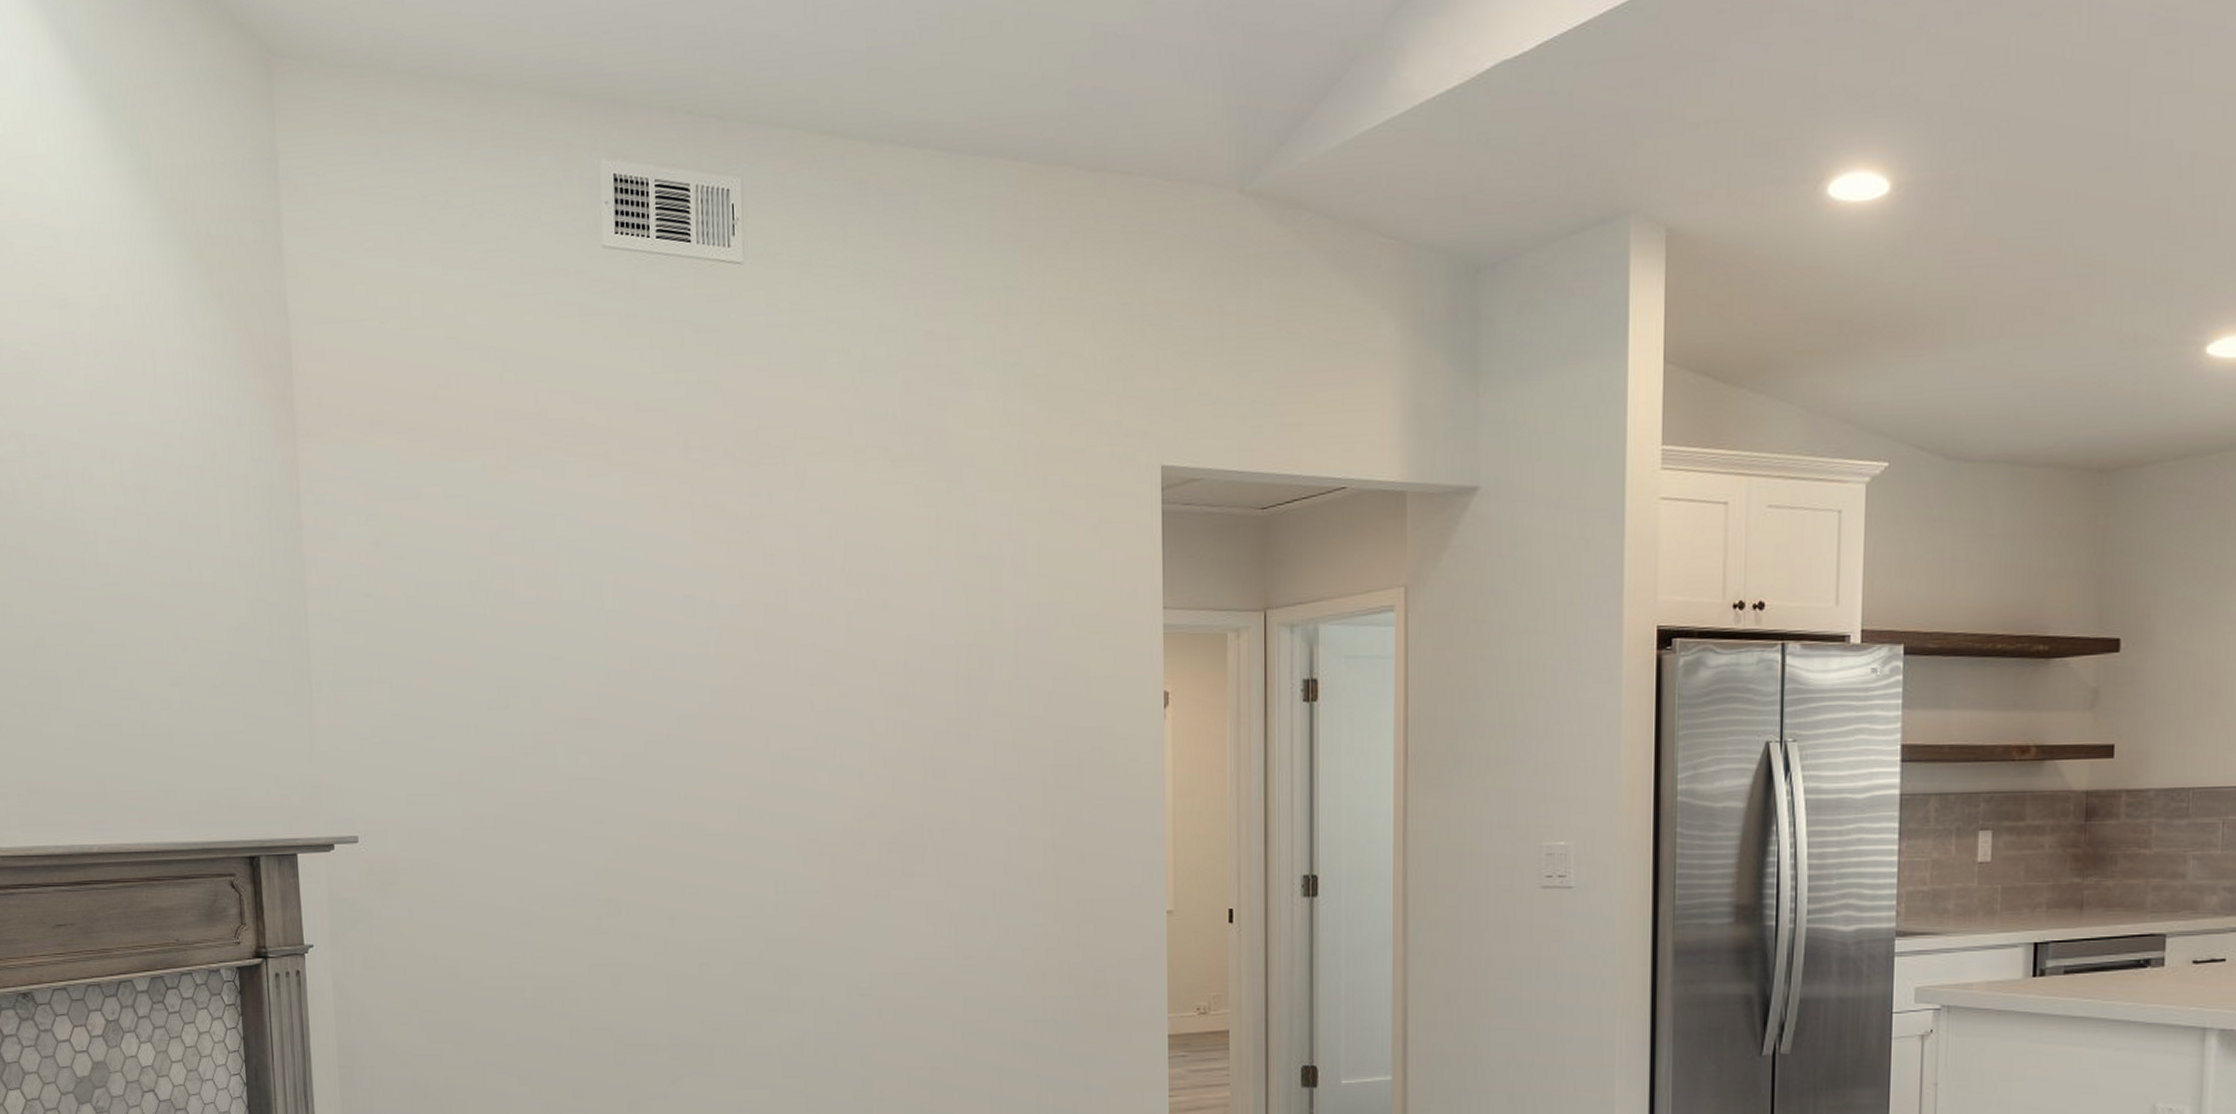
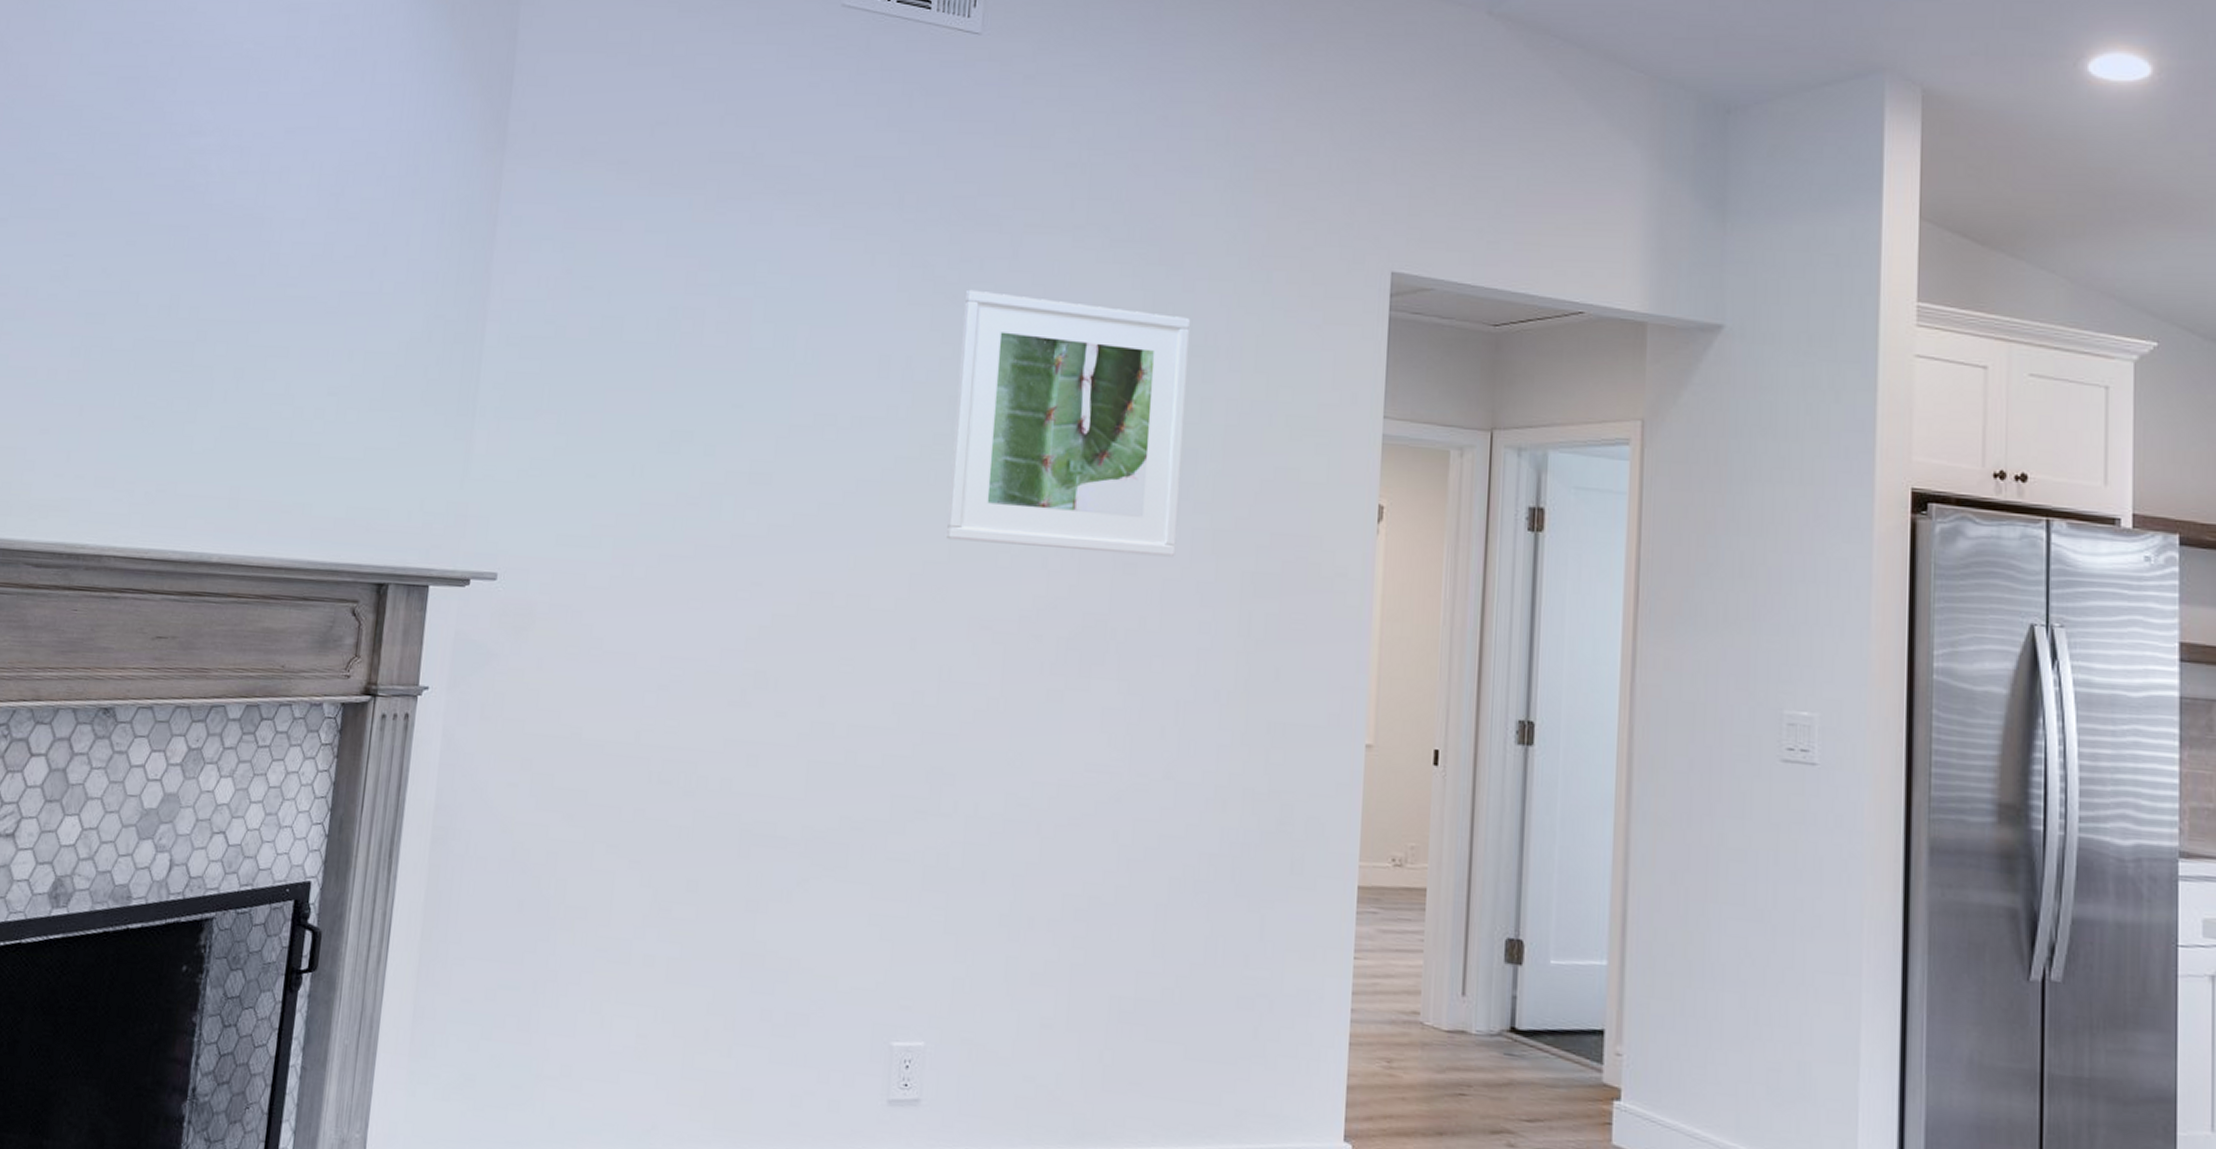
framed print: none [759,523,980,764] -> present [947,289,1191,557]

